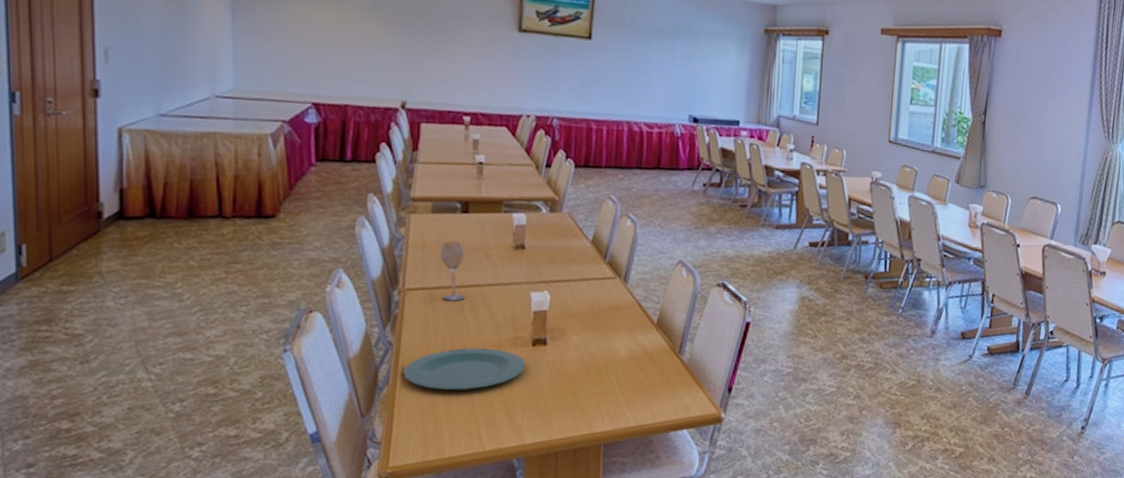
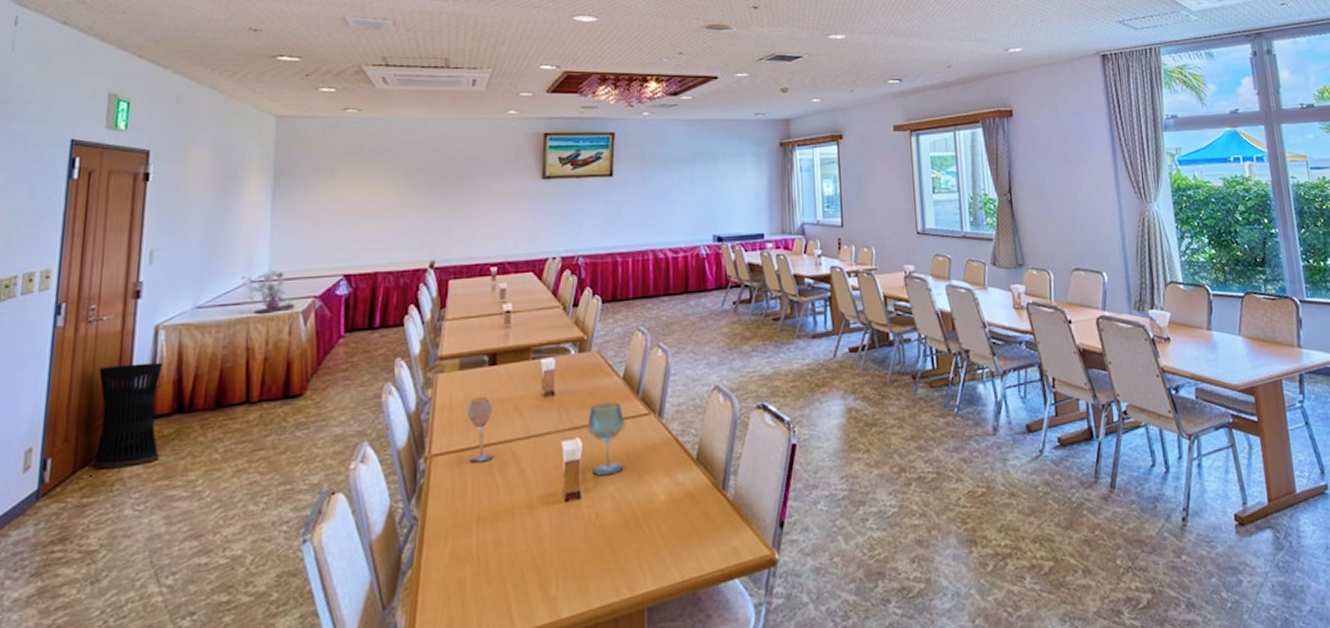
umbrella stand: none [64,162,136,263] -> present [92,362,163,470]
flower arrangement: none [205,88,262,132] -> present [241,270,294,315]
plate: present [403,347,527,391] -> none [428,510,560,566]
wine glass: none [555,261,592,328] -> present [587,401,625,476]

